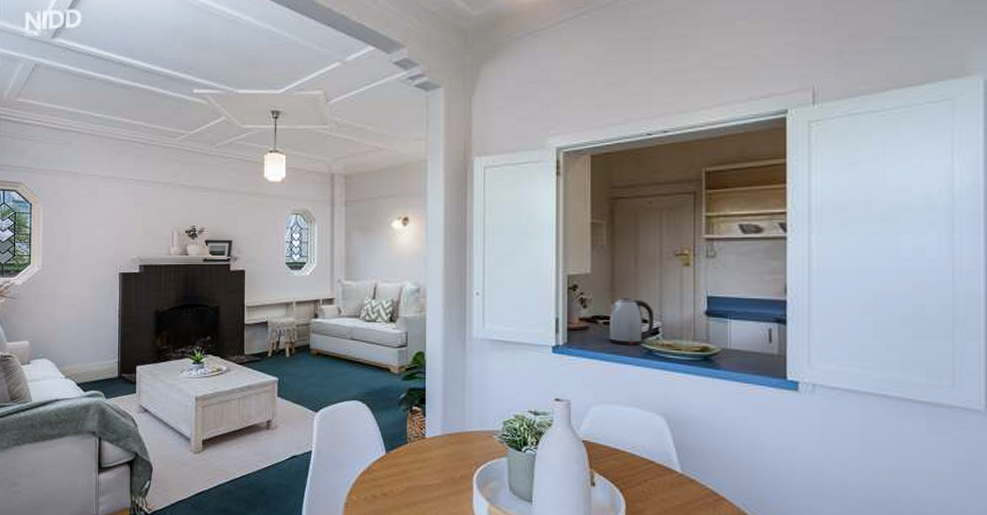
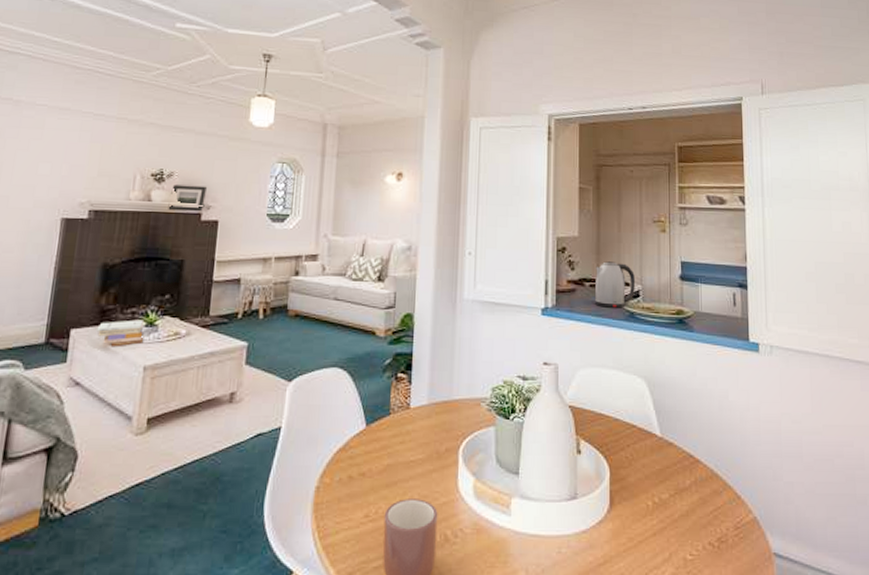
books: none [156,358,193,381] -> present [96,319,145,348]

